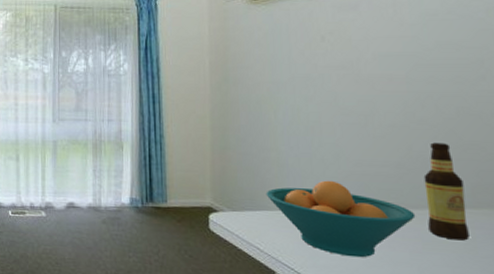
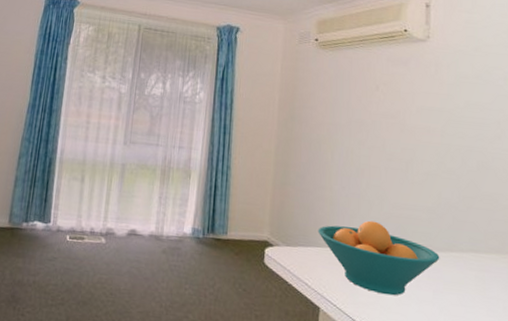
bottle: present [423,142,470,241] -> none [448,191,480,283]

